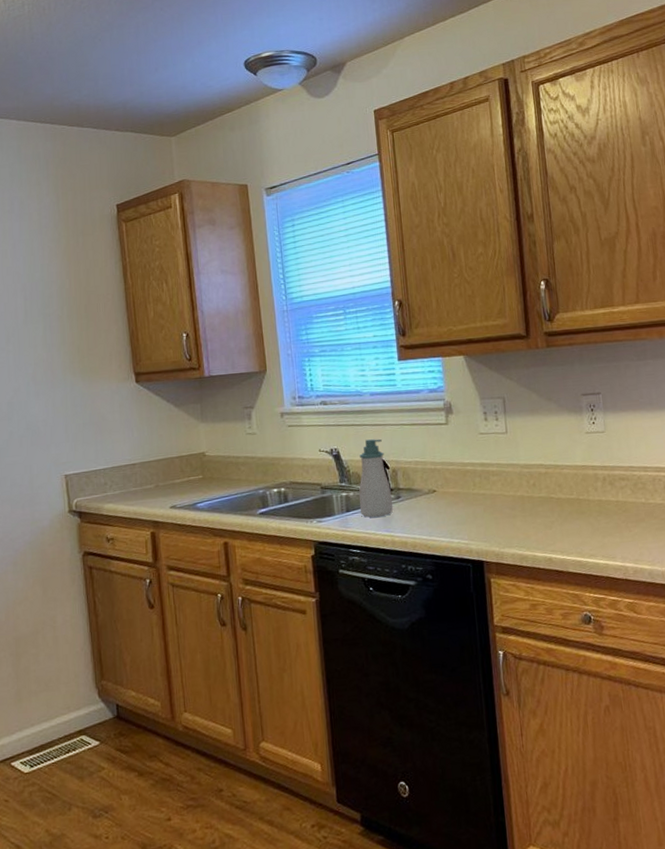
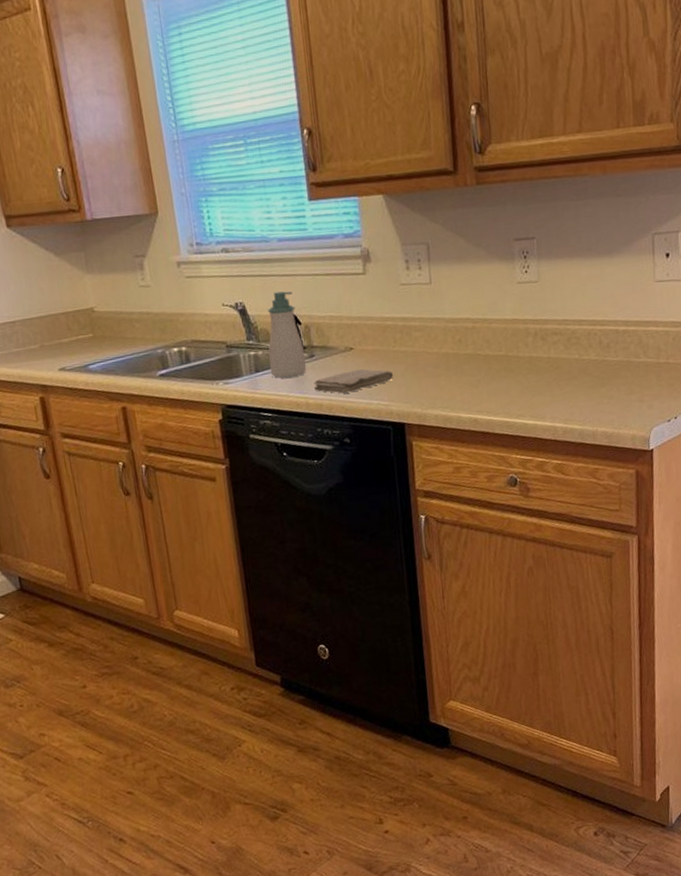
washcloth: none [399,509,474,533] -> present [314,368,394,394]

